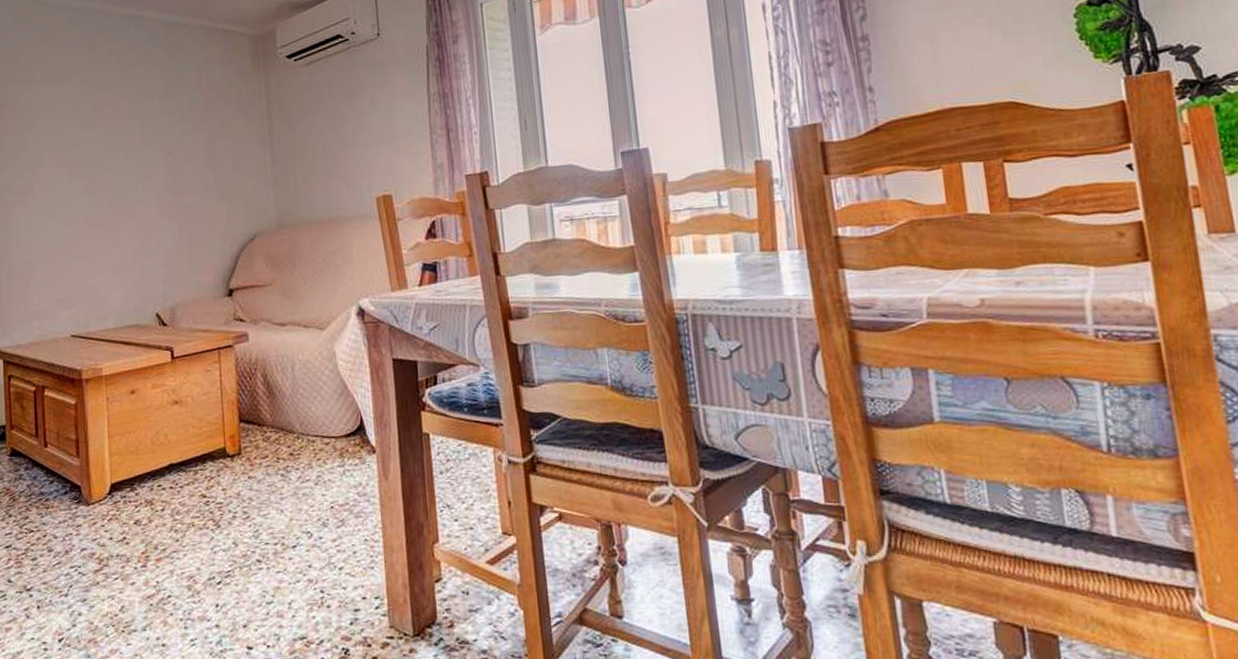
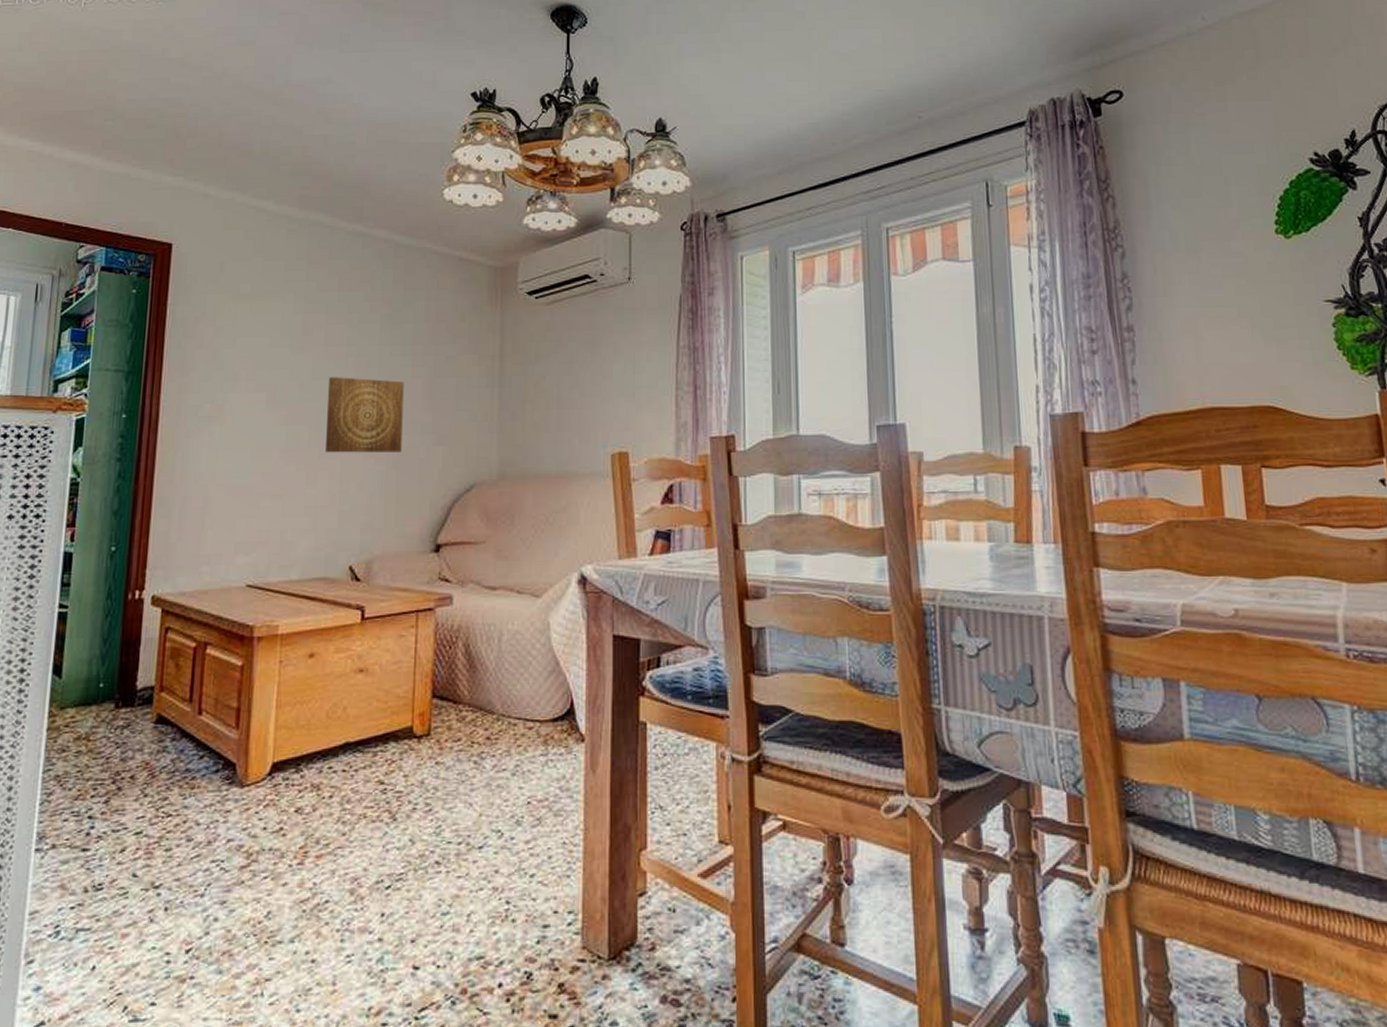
wall art: none [119,147,190,216] -> present [325,377,404,453]

